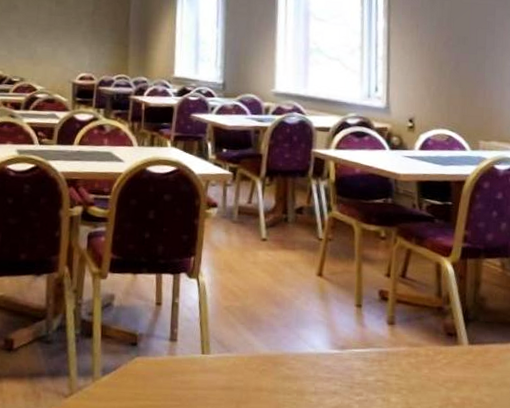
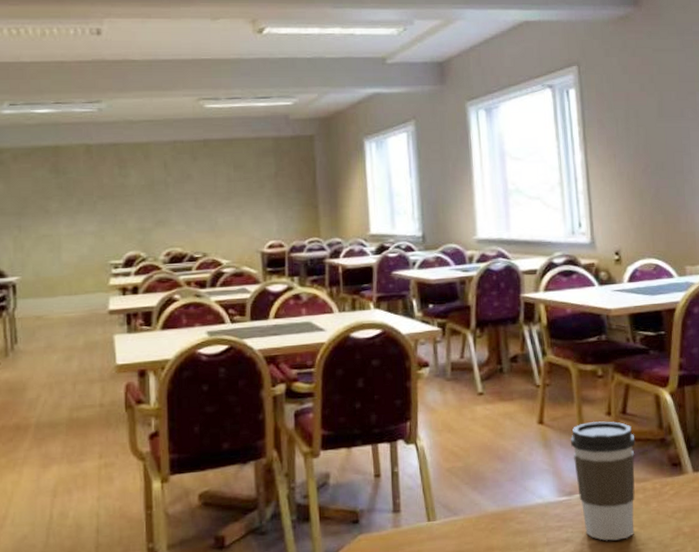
coffee cup: none [348,281,413,400] -> present [571,421,636,541]

